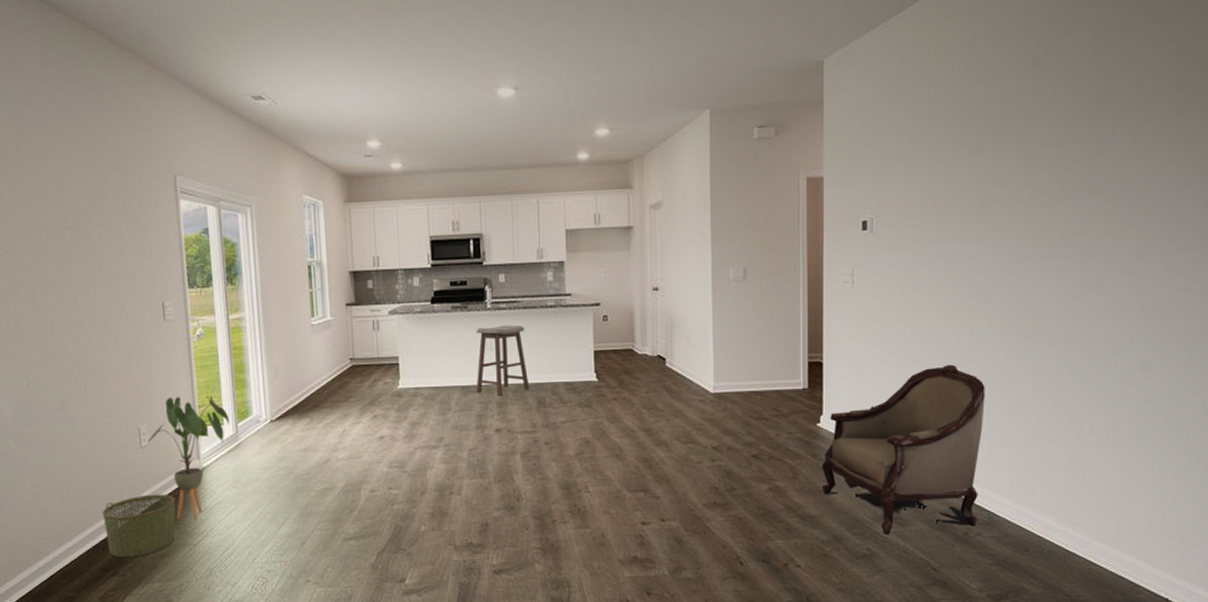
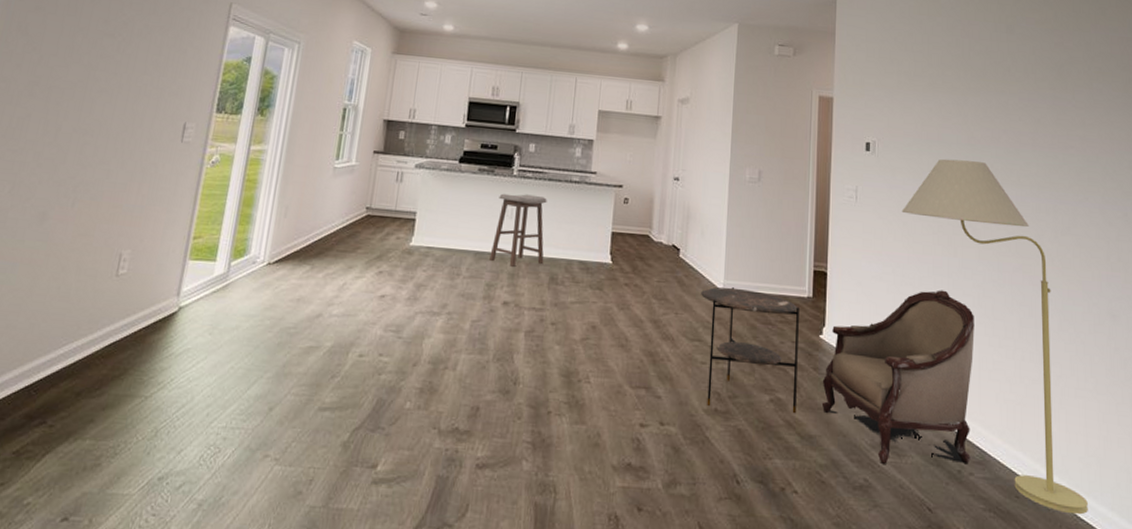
basket: present [102,494,175,558] -> none [43,330,139,406]
house plant: present [147,395,230,520] -> none [125,223,224,368]
side table: none [691,388,796,500] -> present [701,287,799,414]
floor lamp: none [904,224,1102,561] -> present [901,159,1088,515]

